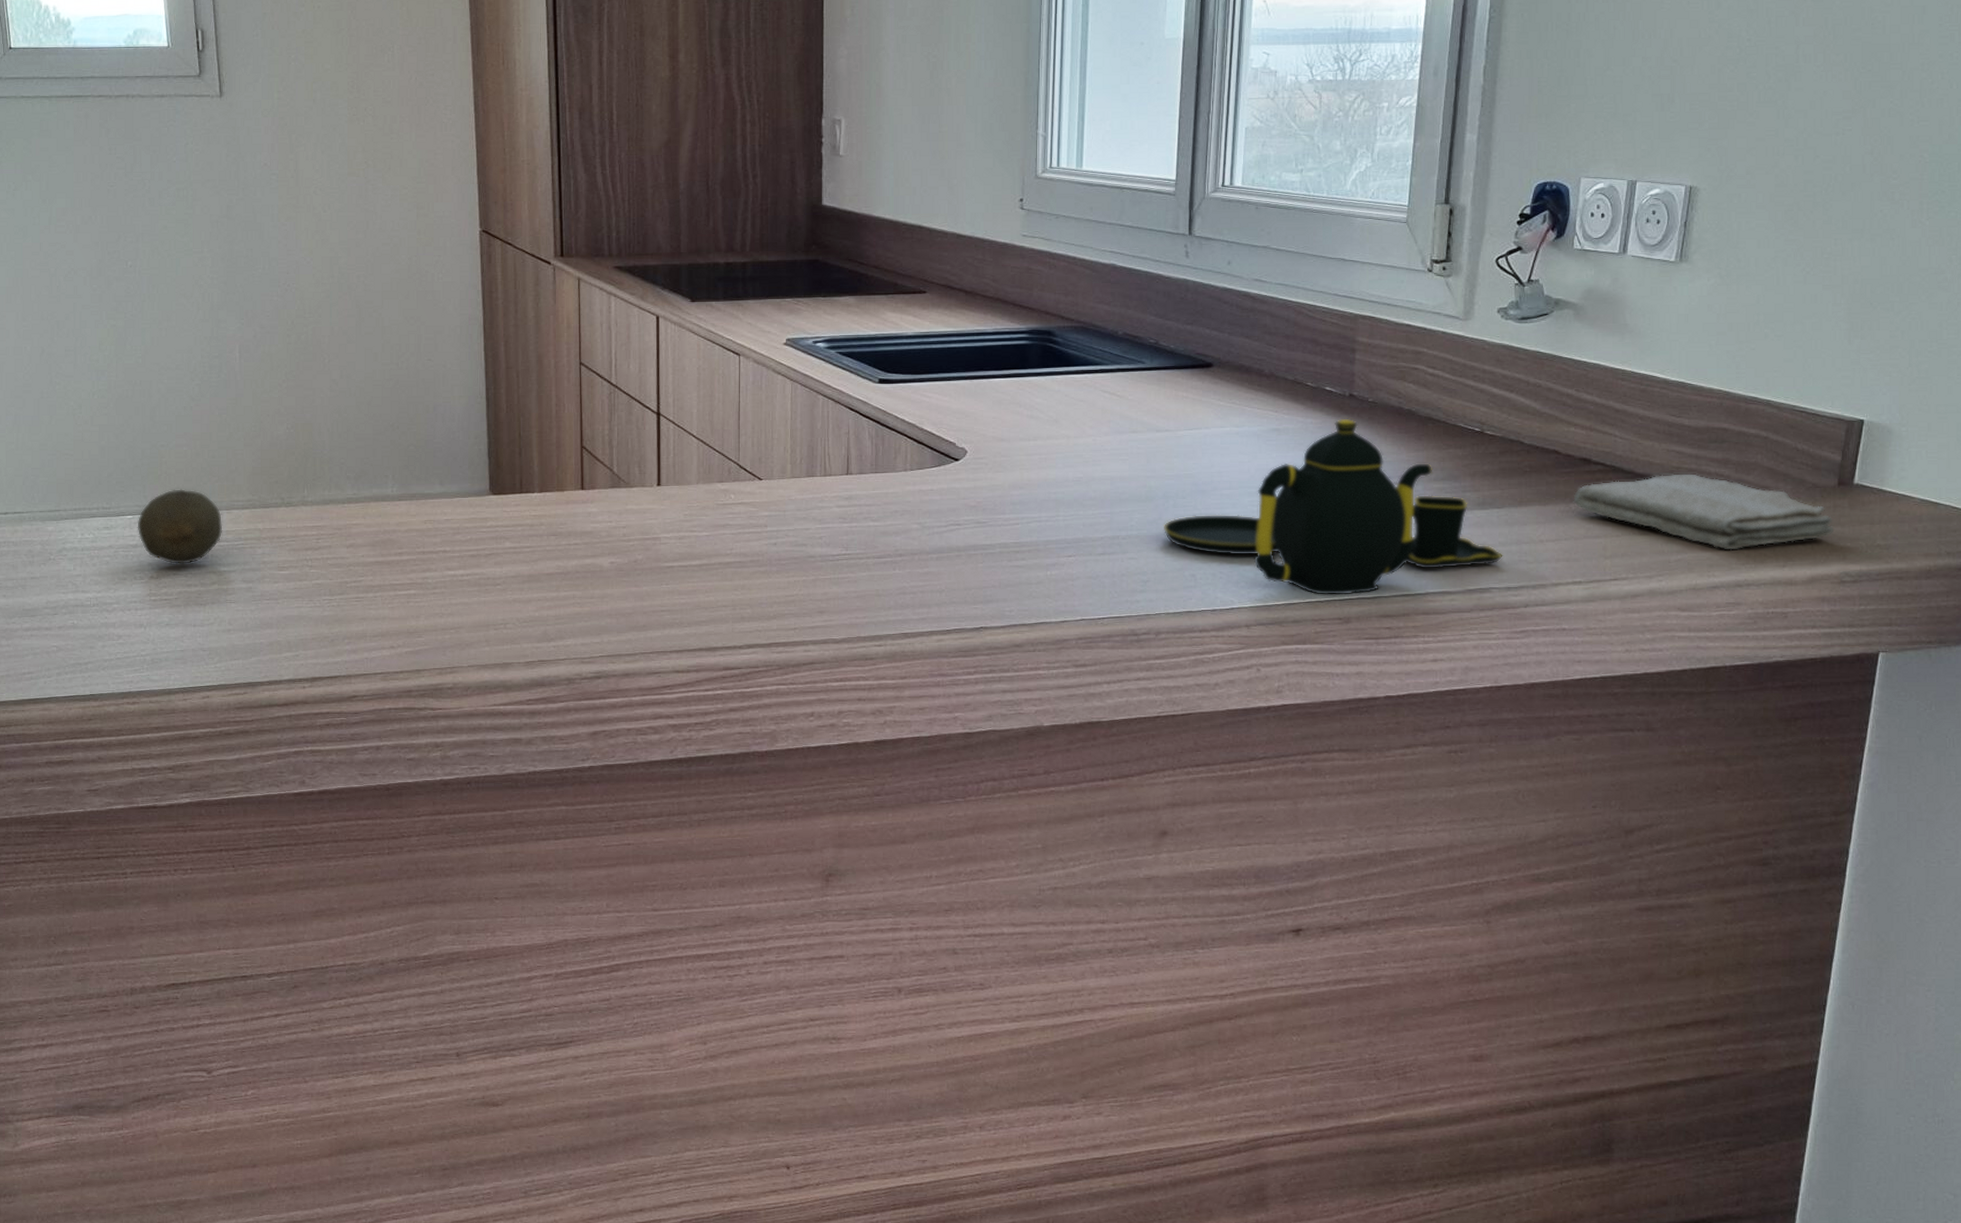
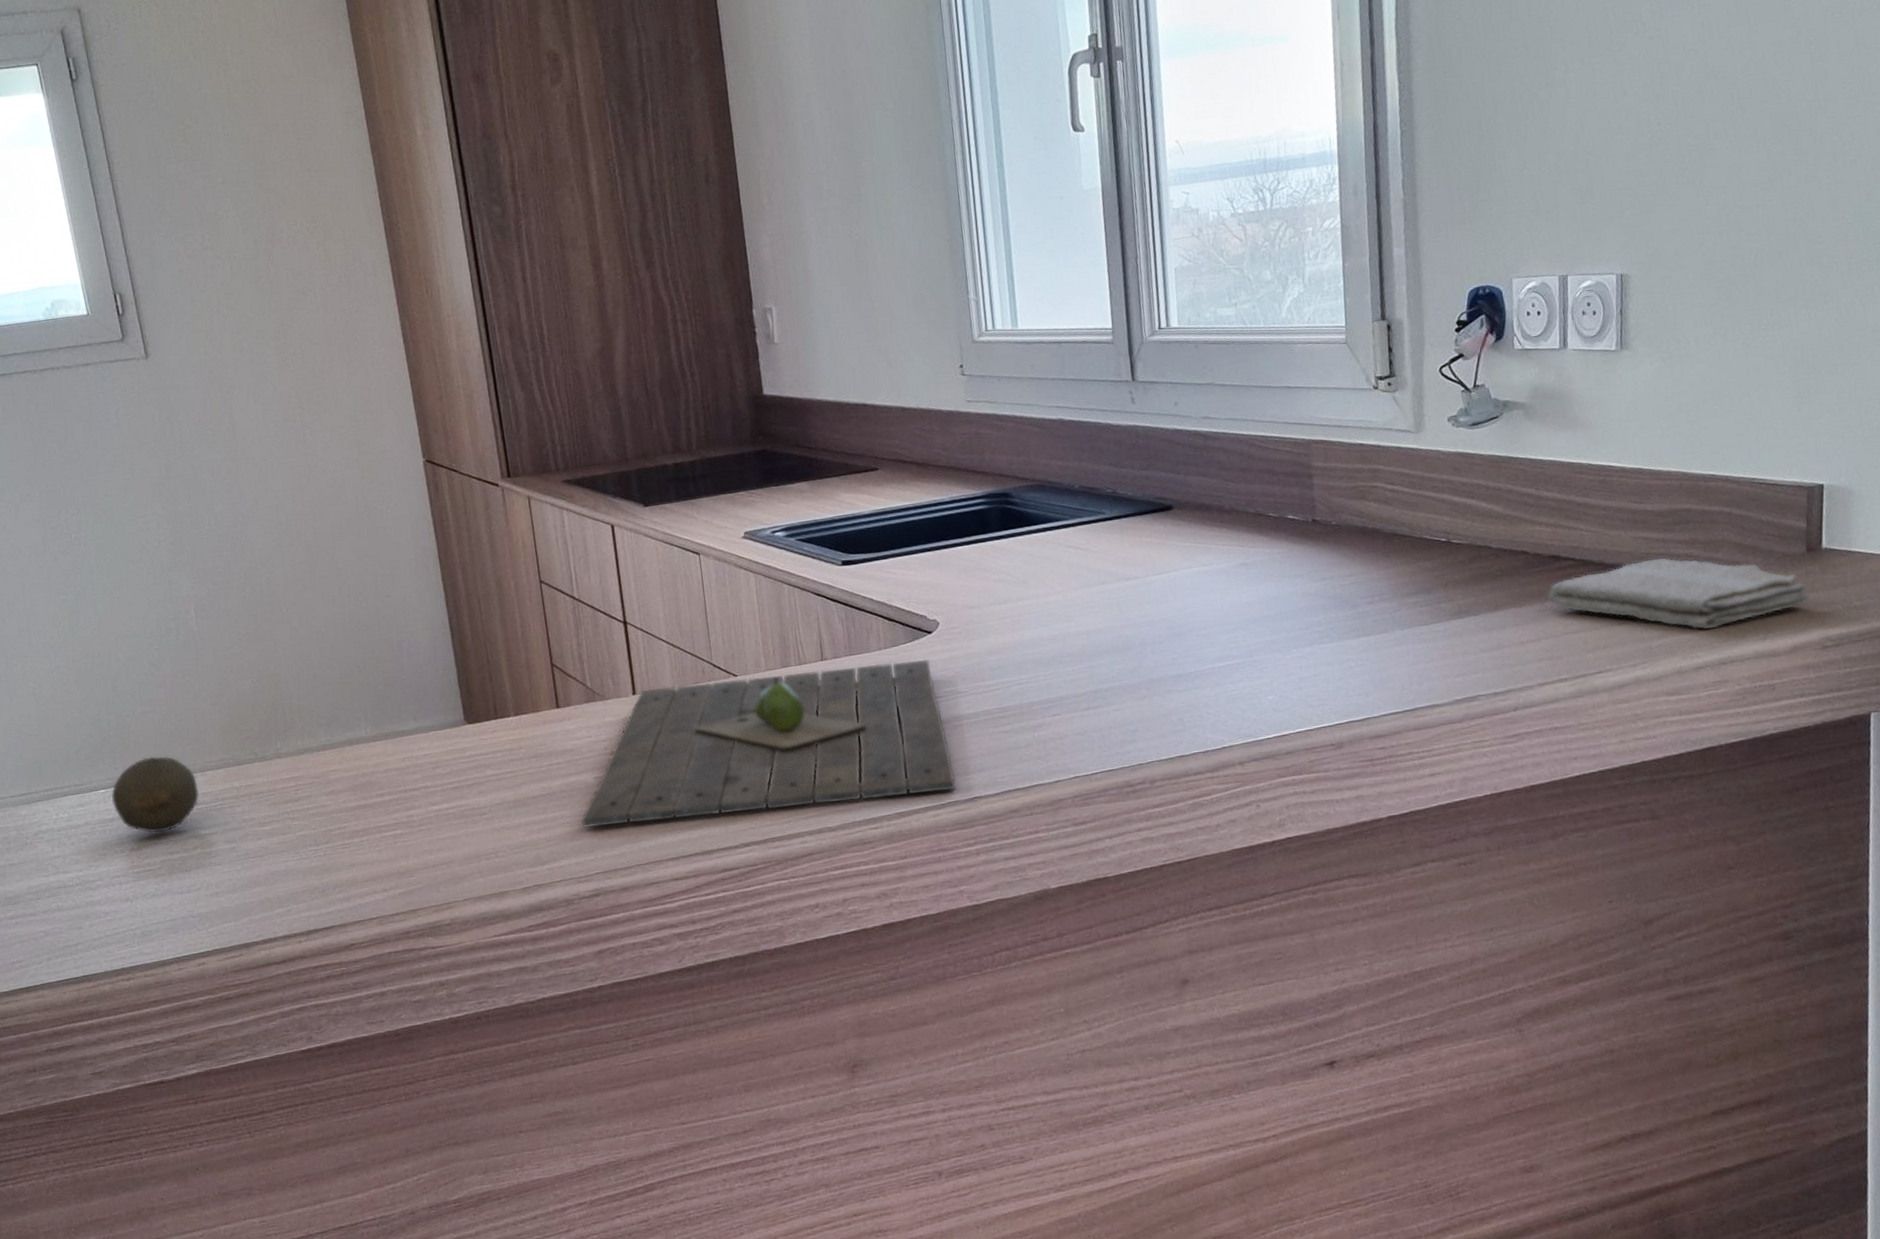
cutting board: none [592,482,963,617] -> present [581,660,955,828]
teapot: present [1163,418,1503,595] -> none [1144,543,1486,724]

